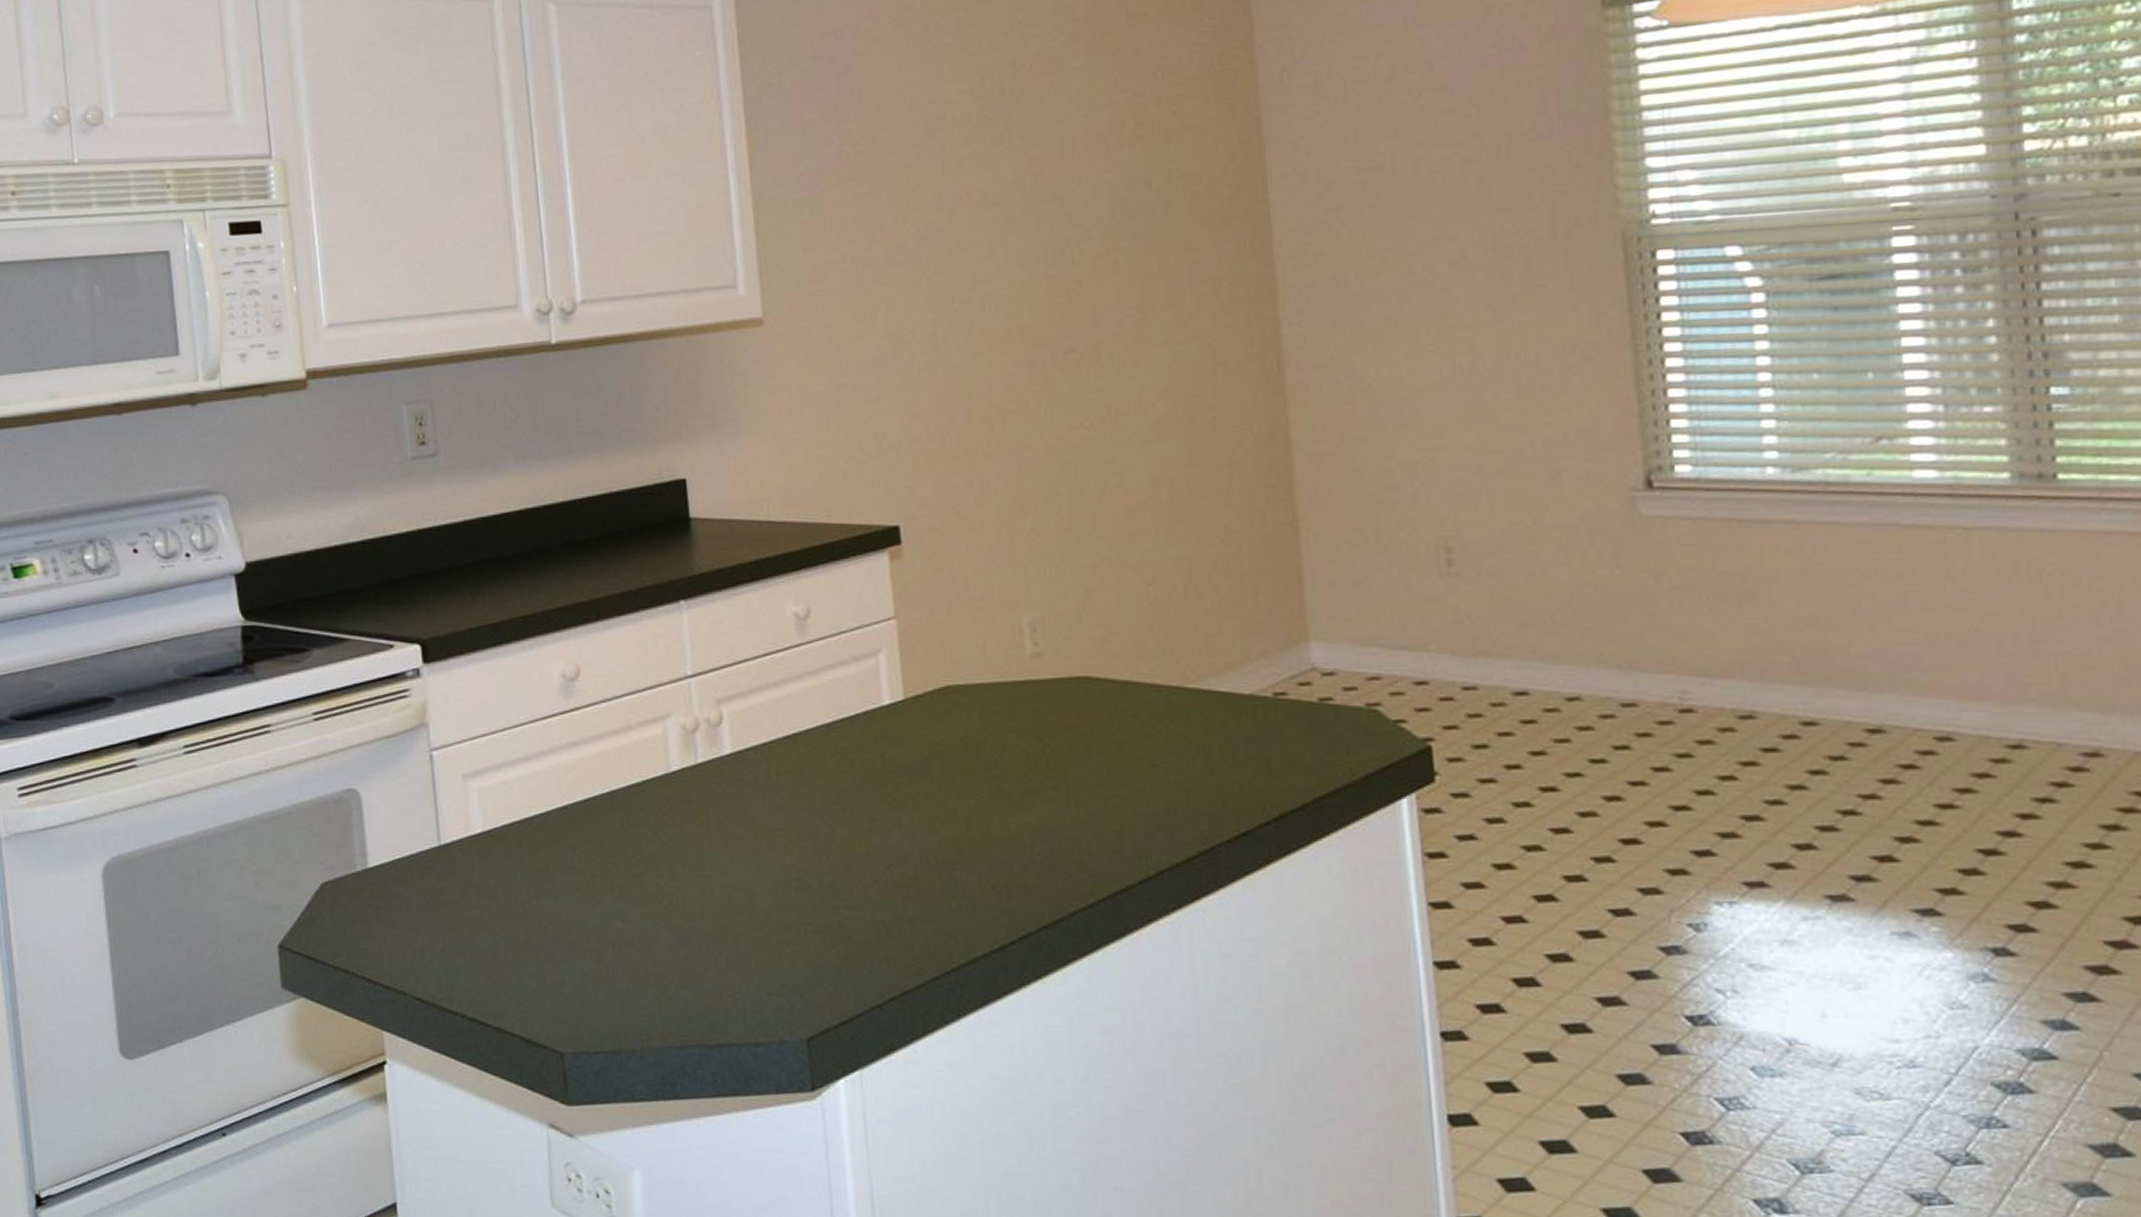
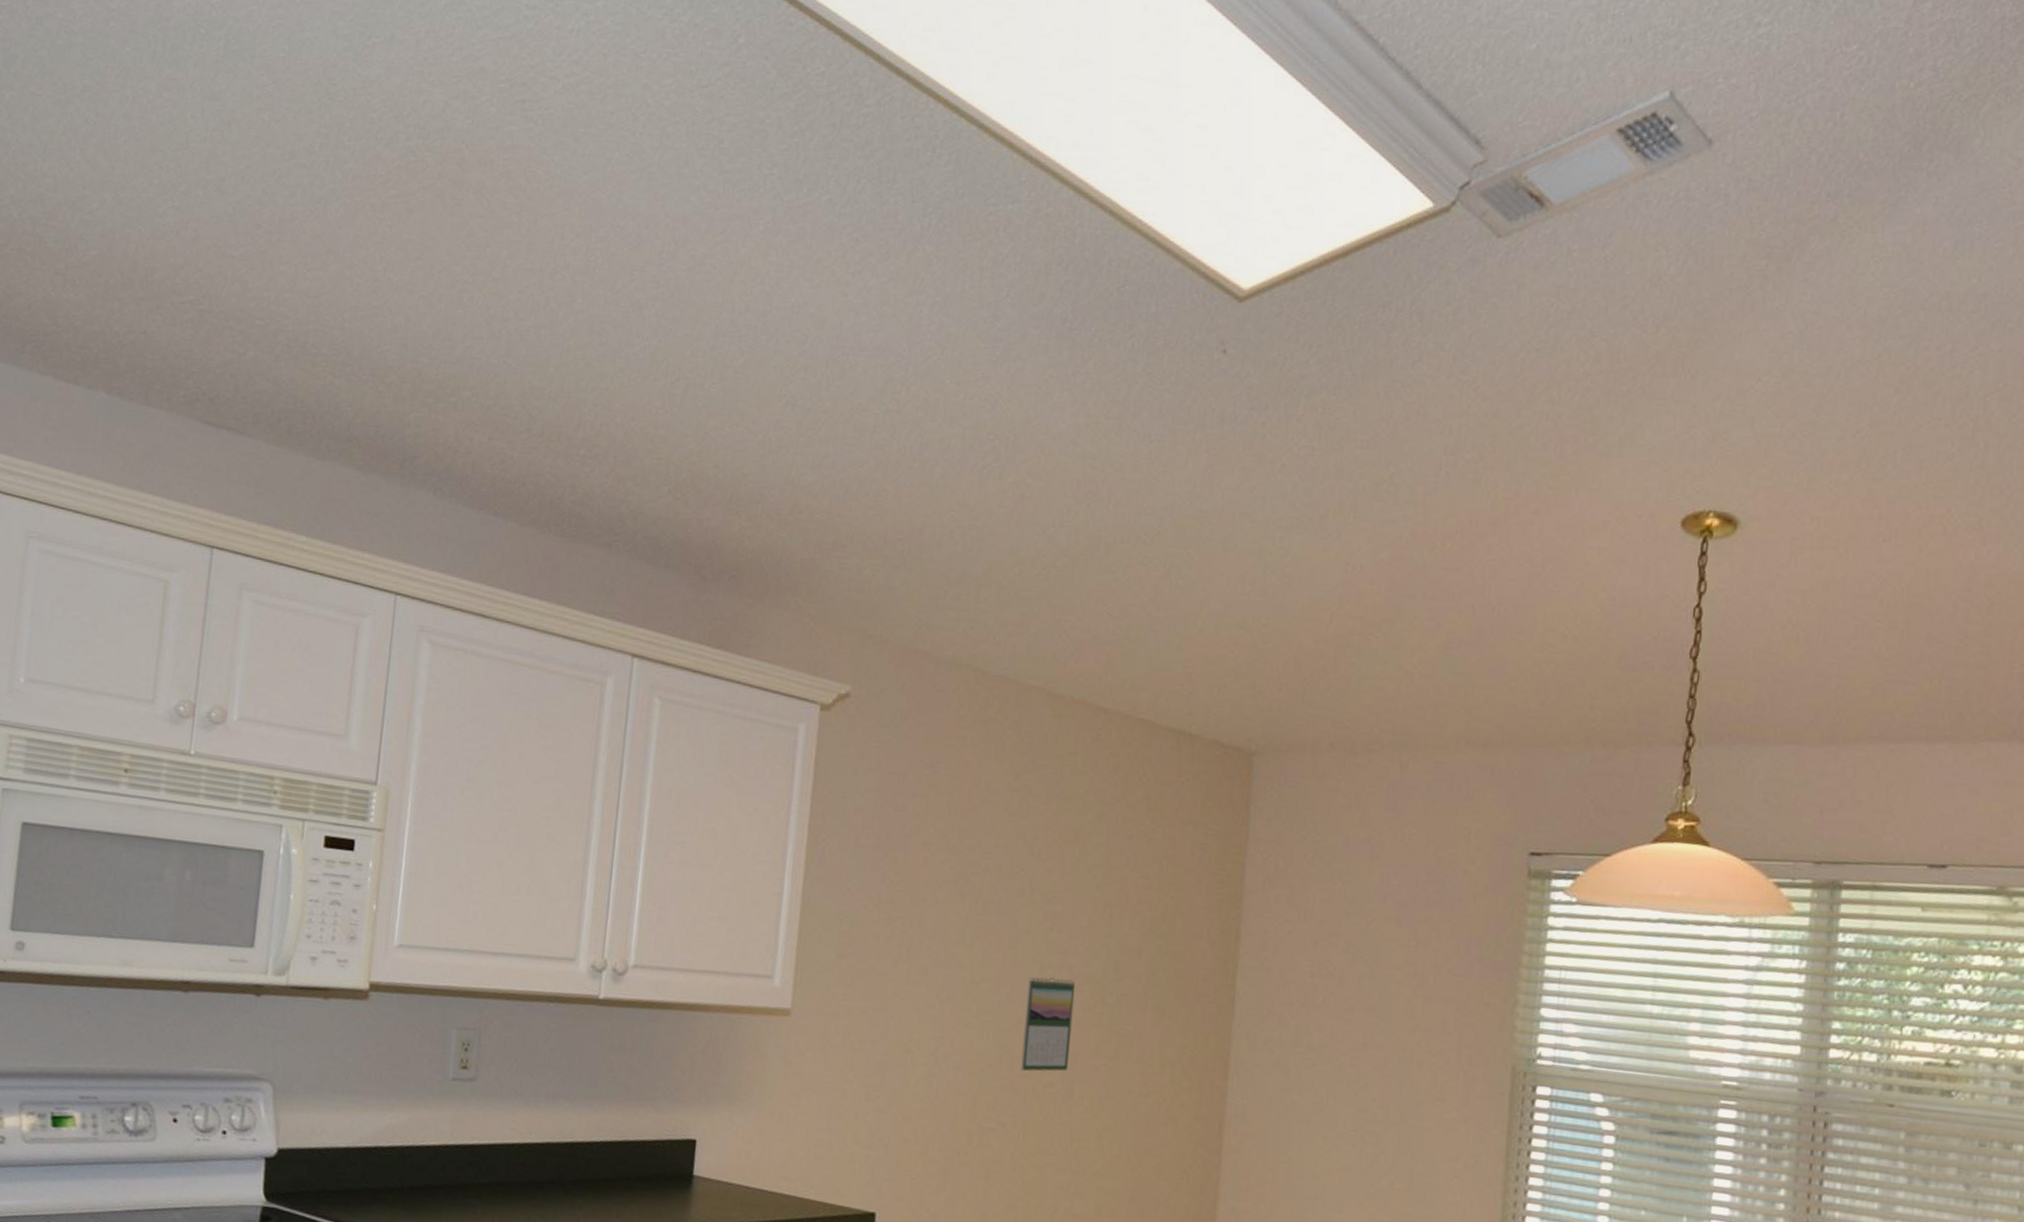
calendar: none [1025,227,1089,340] -> present [1020,977,1075,1071]

